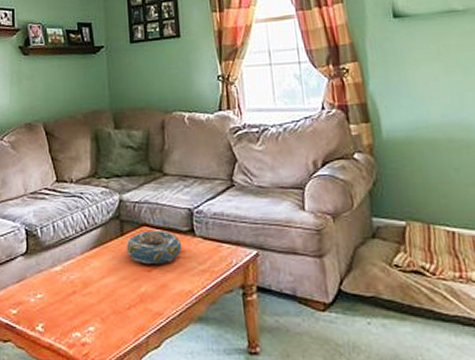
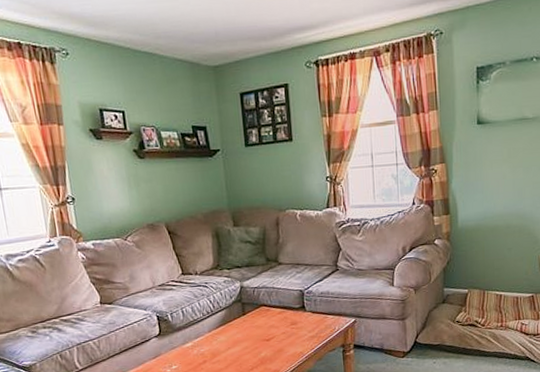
decorative bowl: present [126,229,182,265] -> none [247,308,295,336]

